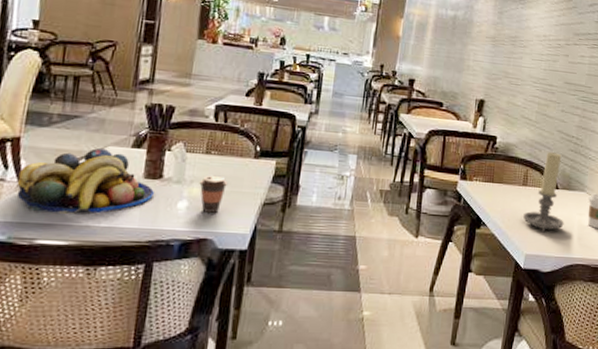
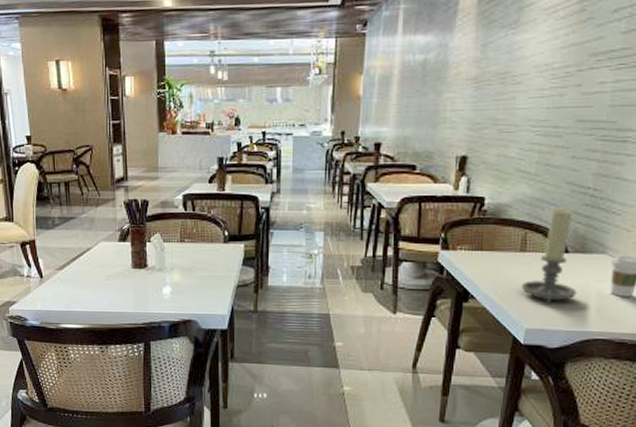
fruit bowl: present [16,147,155,214] -> none [39,243,143,302]
coffee cup: present [199,175,228,213] -> none [178,261,203,296]

